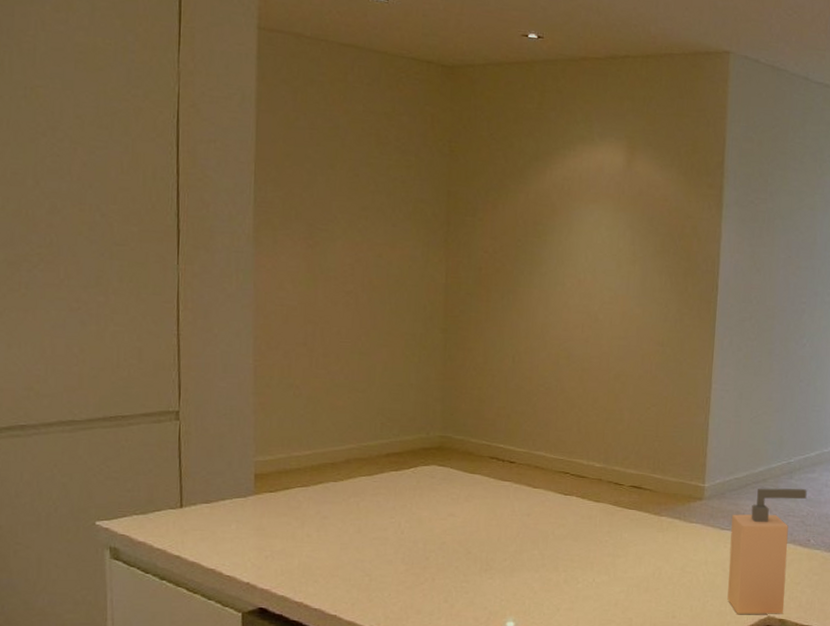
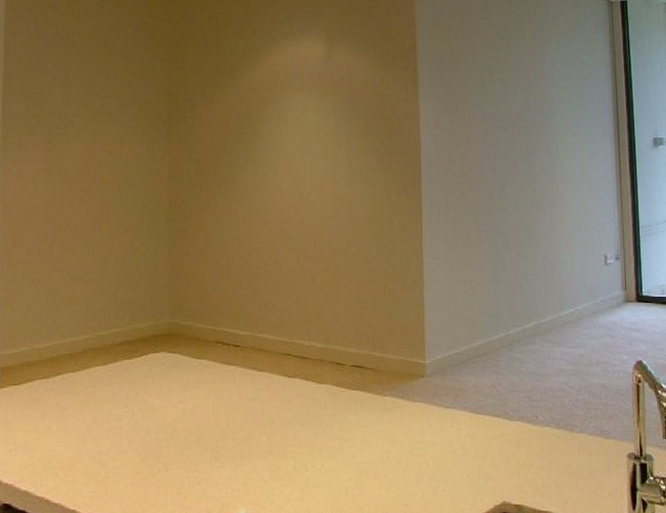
soap dispenser: present [727,488,807,615] -> none [455,362,530,501]

